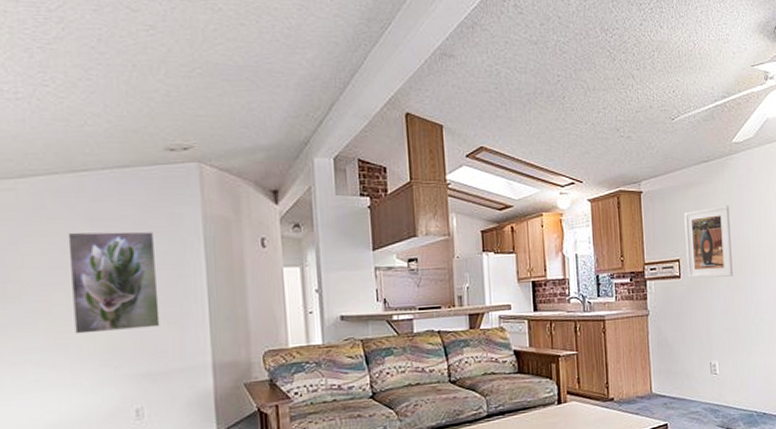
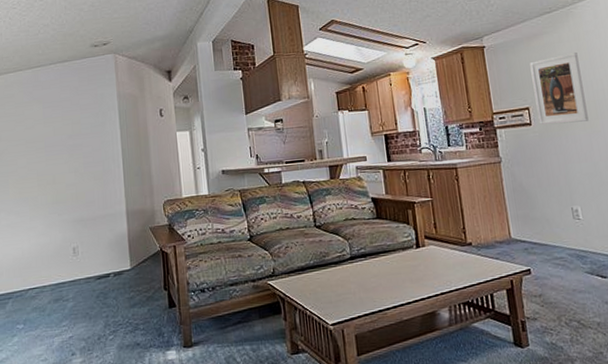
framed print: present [67,231,160,334] -> none [28,109,89,189]

